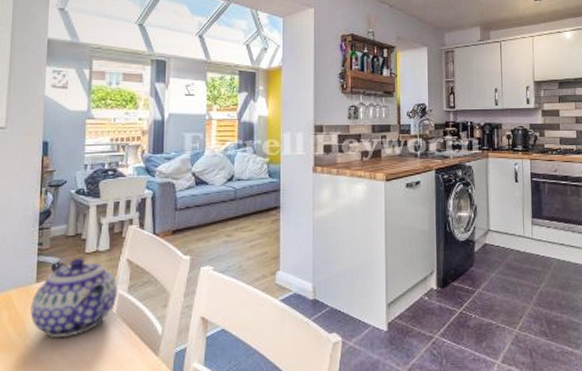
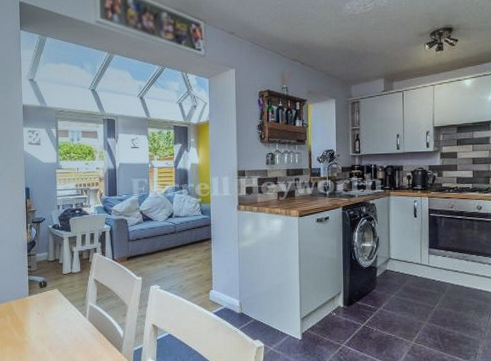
teapot: present [30,258,118,337] -> none [26,278,89,336]

